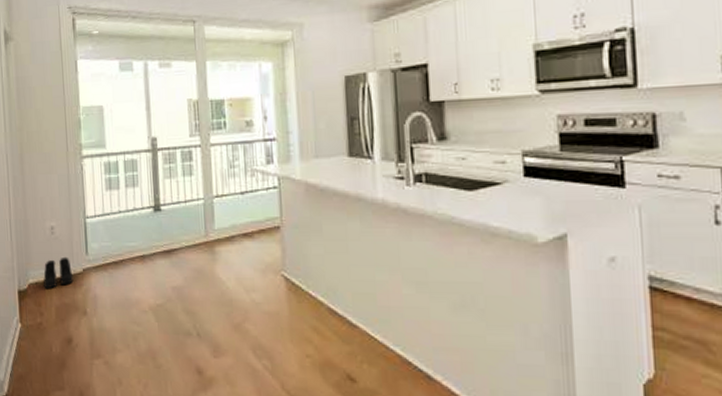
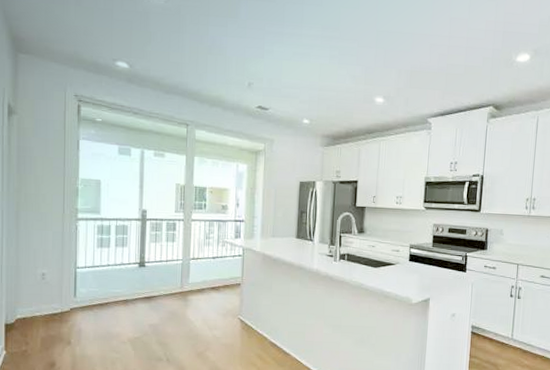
boots: present [43,256,74,289] -> none [31,298,61,324]

